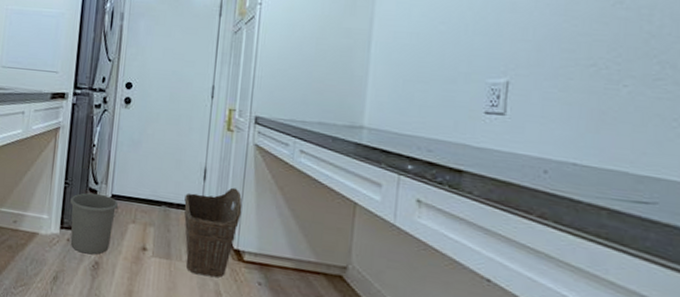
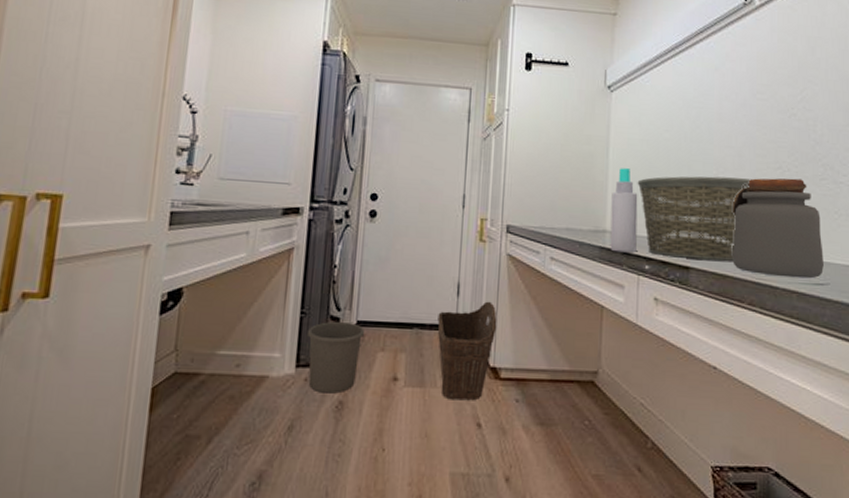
spray bottle: none [367,62,403,152] -> present [610,168,638,253]
basket: none [402,72,551,168] -> present [637,176,751,261]
jar: none [520,76,652,195] -> present [732,178,824,279]

